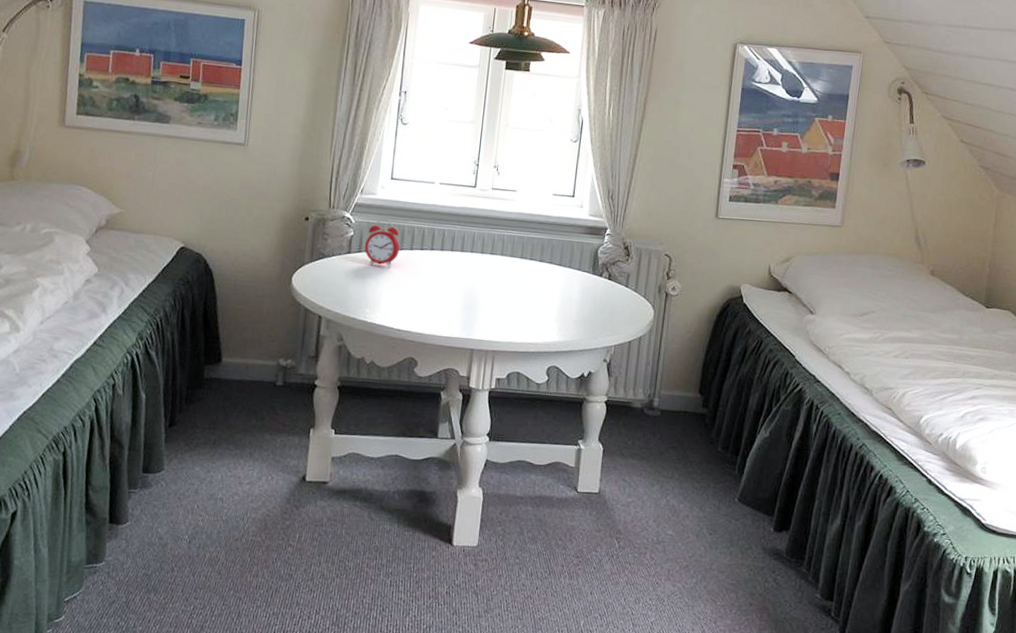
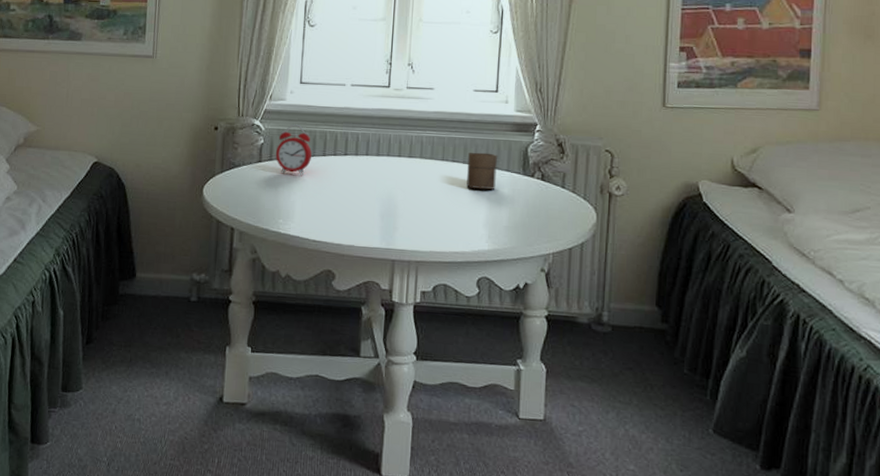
cup: none [542,251,572,287] -> present [466,152,498,190]

